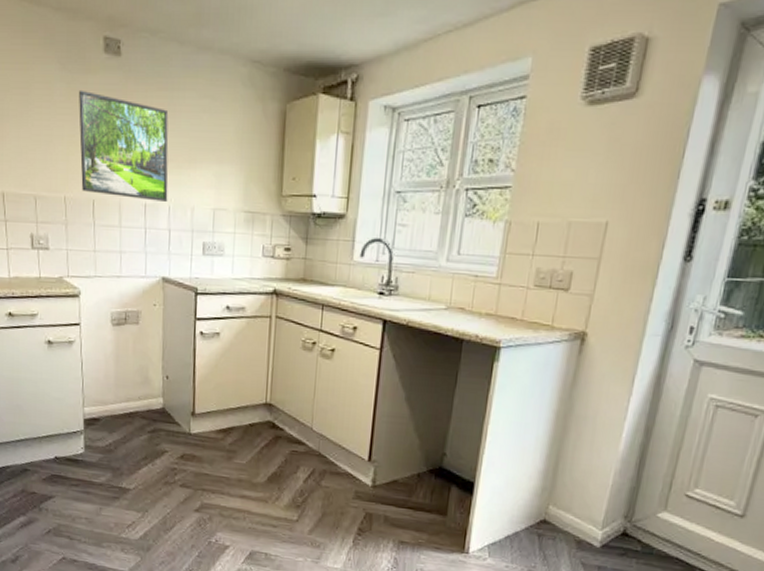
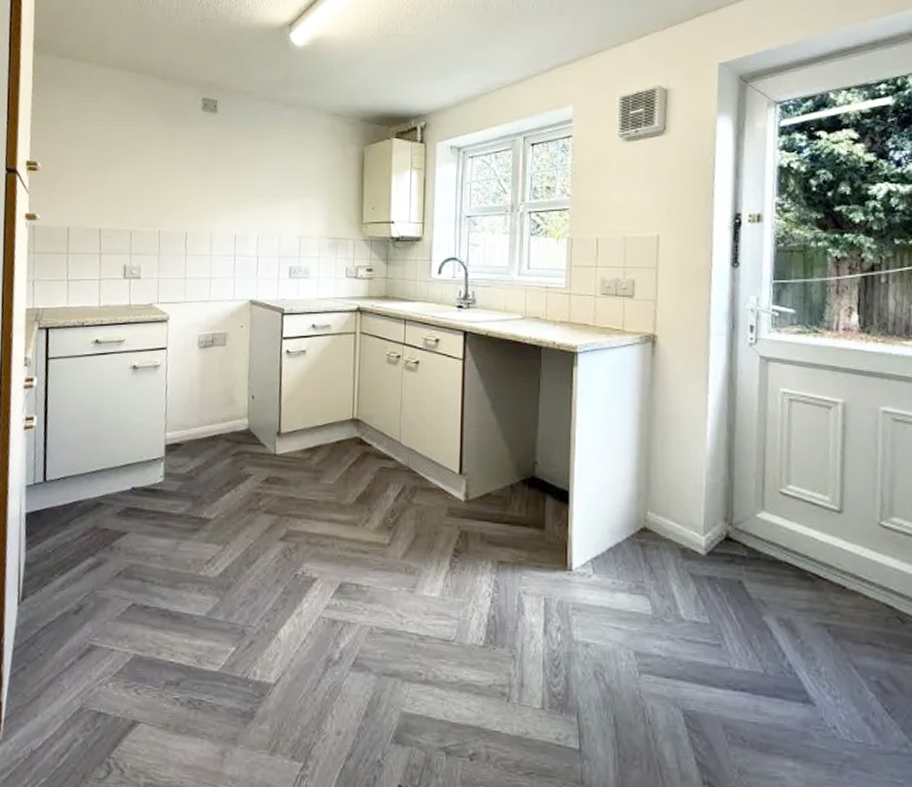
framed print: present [79,89,169,201] -> none [175,140,259,232]

